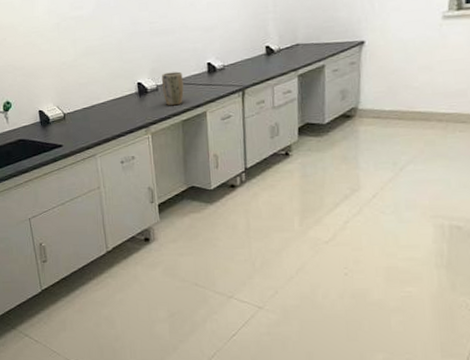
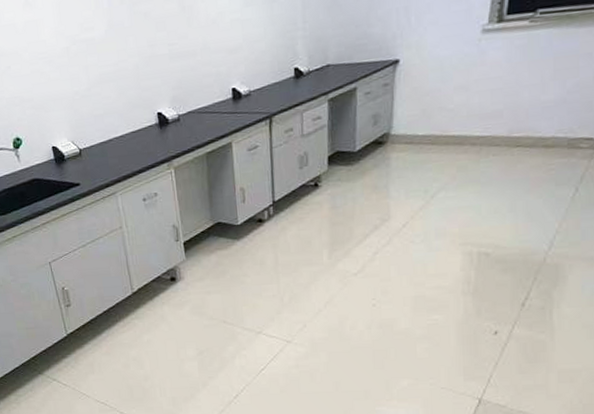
plant pot: present [161,71,184,106] -> none [182,99,208,137]

